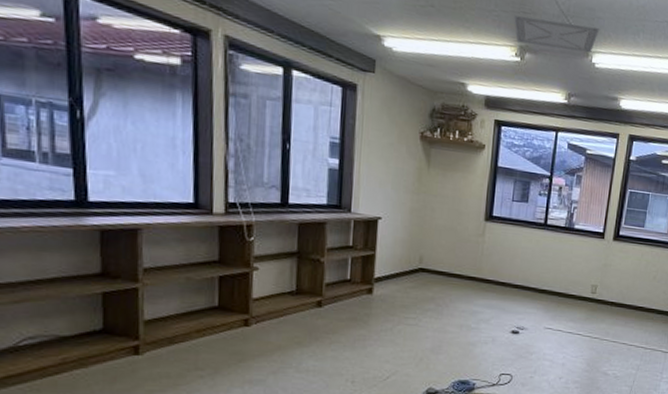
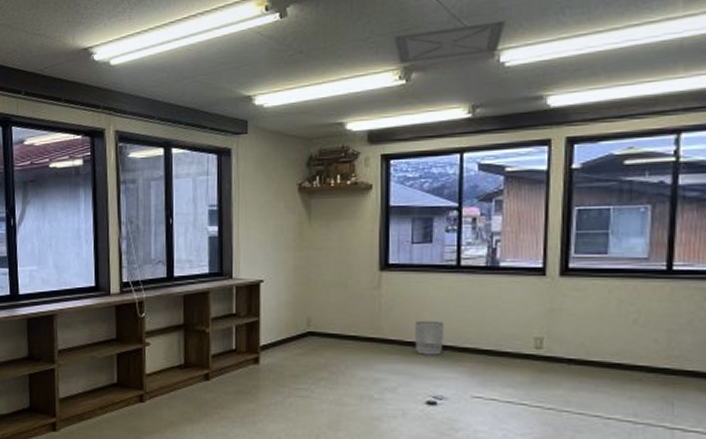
waste bin: none [507,265,530,295] -> present [415,320,444,355]

